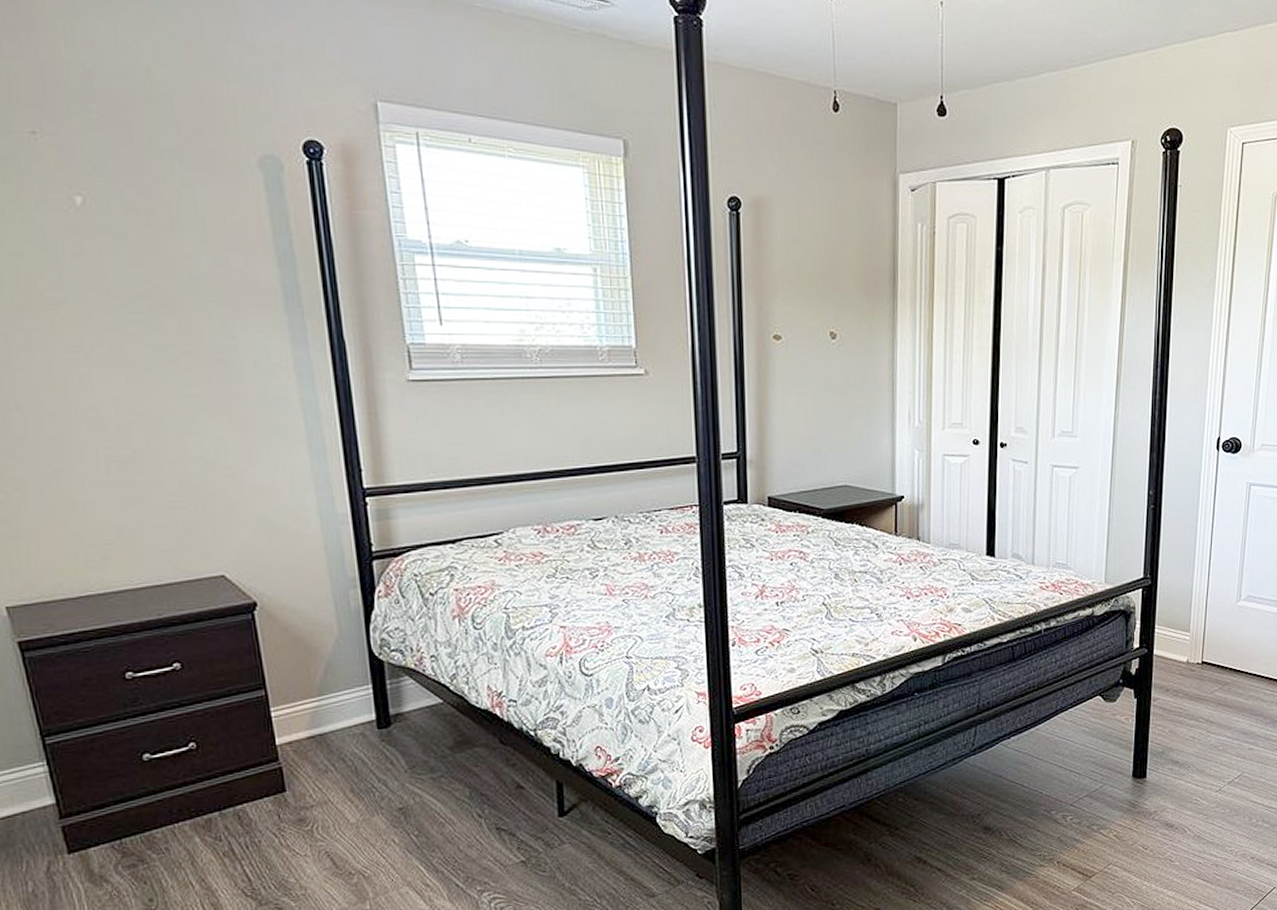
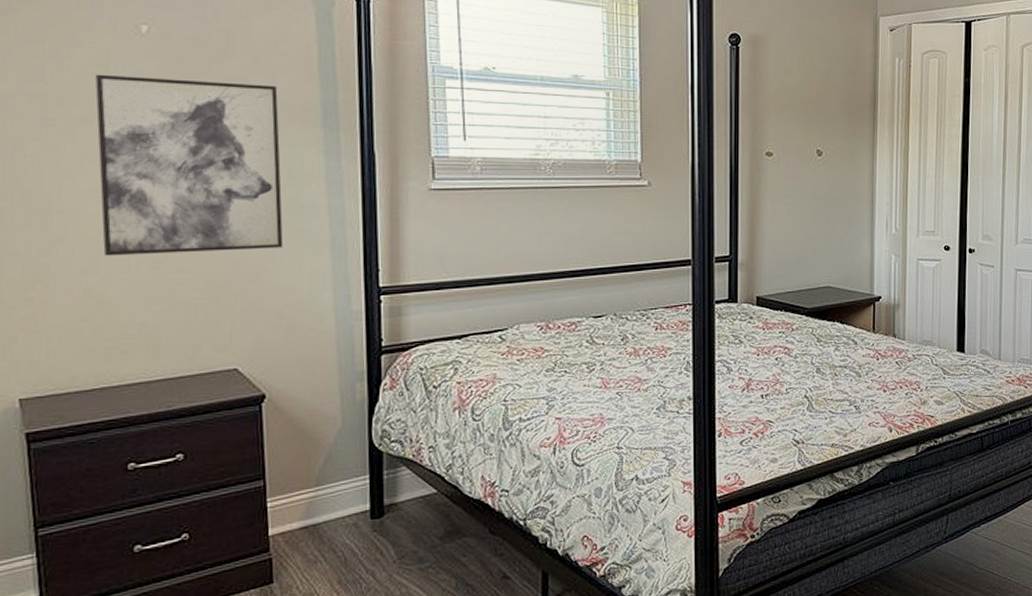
wall art: none [32,253,258,457] -> present [94,74,284,256]

